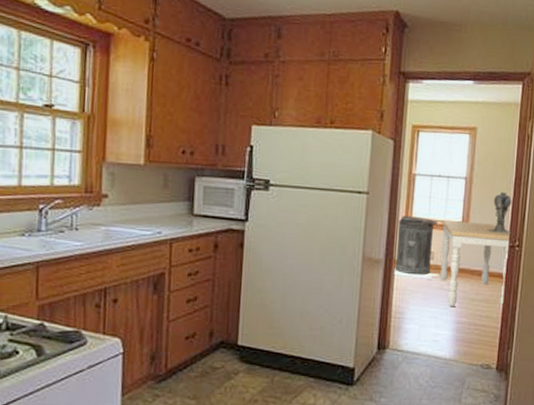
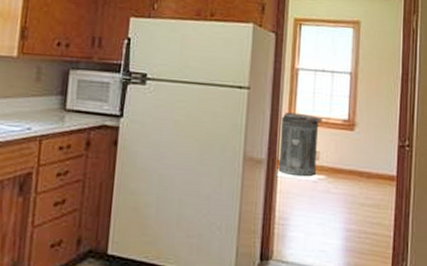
dining table: present [439,221,510,311] -> none [325,118,400,217]
decorative urn: present [487,191,512,233] -> none [375,87,400,132]

